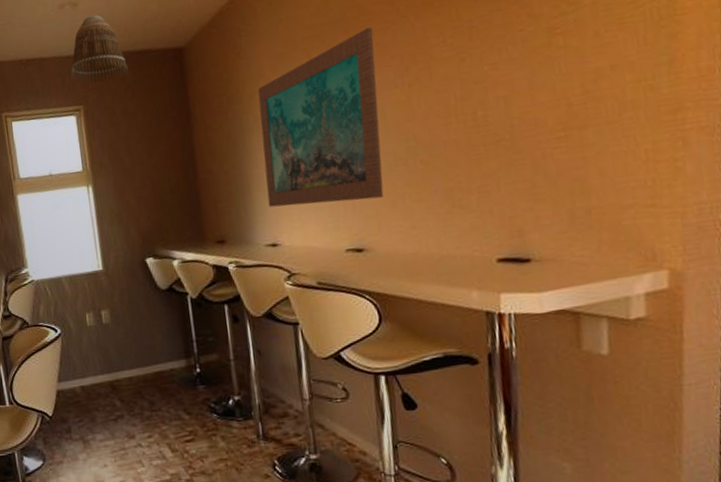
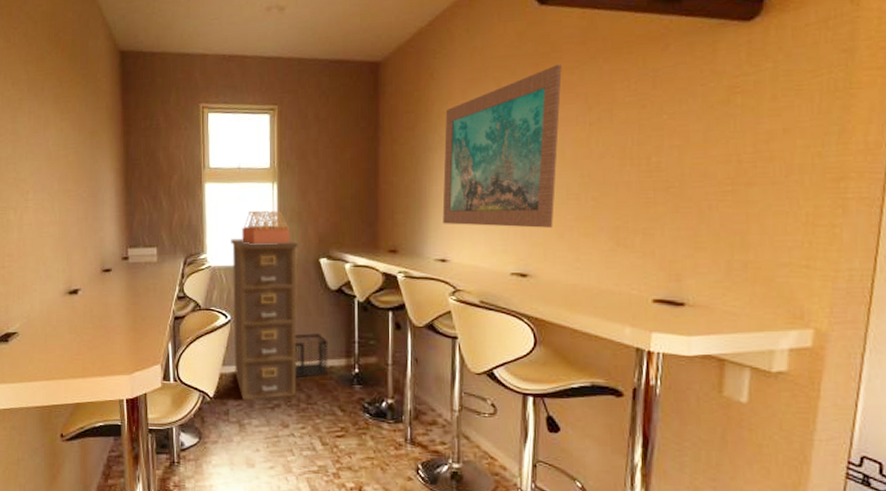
filing cabinet: none [51,243,139,416] -> present [231,239,298,401]
architectural model: none [61,214,113,253] -> present [242,210,290,245]
lamp shade: present [70,15,130,84] -> none [269,20,326,86]
wastebasket: none [129,336,169,385] -> present [294,333,328,377]

